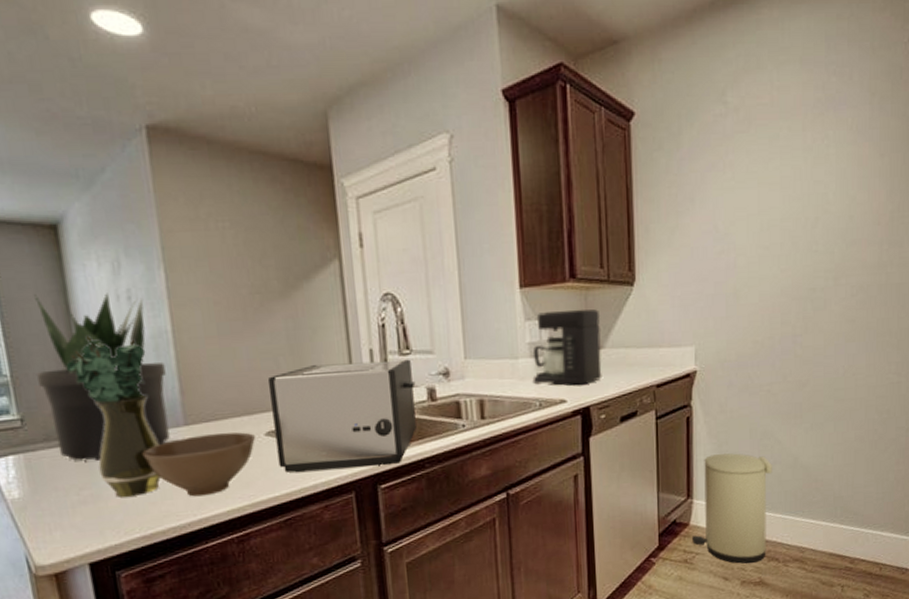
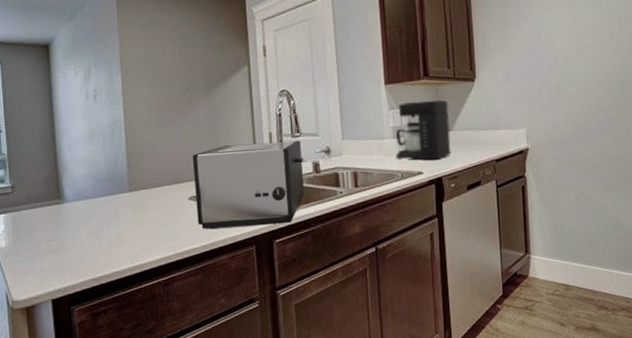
planter: present [35,293,170,461] -> none [25,93,118,219]
vase: present [66,336,161,497] -> none [47,125,110,247]
bowl: present [142,432,256,497] -> none [97,197,182,248]
pedal bin: present [691,453,772,564] -> none [530,216,597,311]

